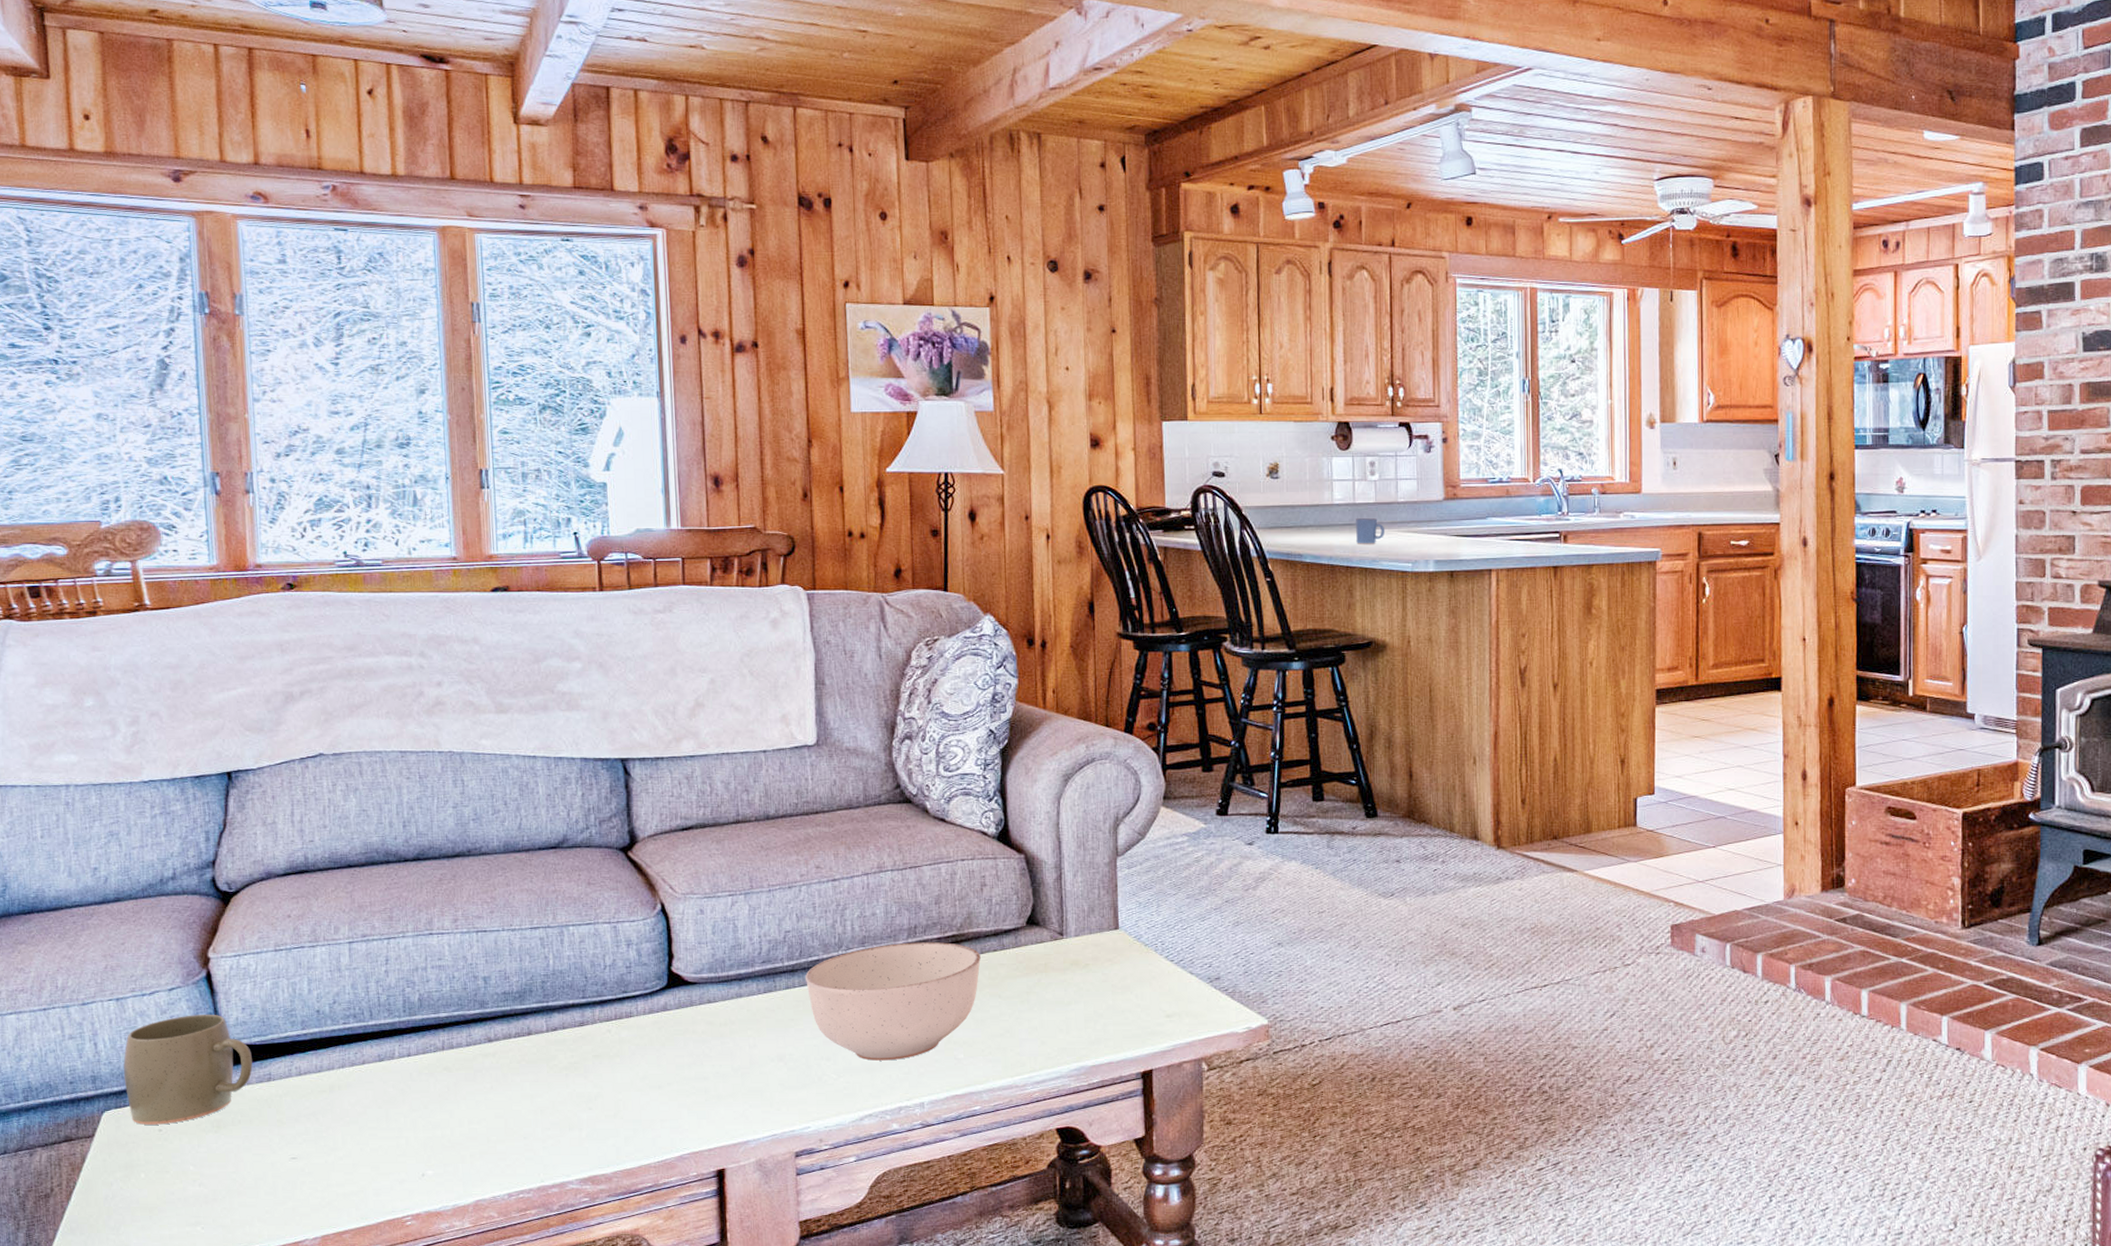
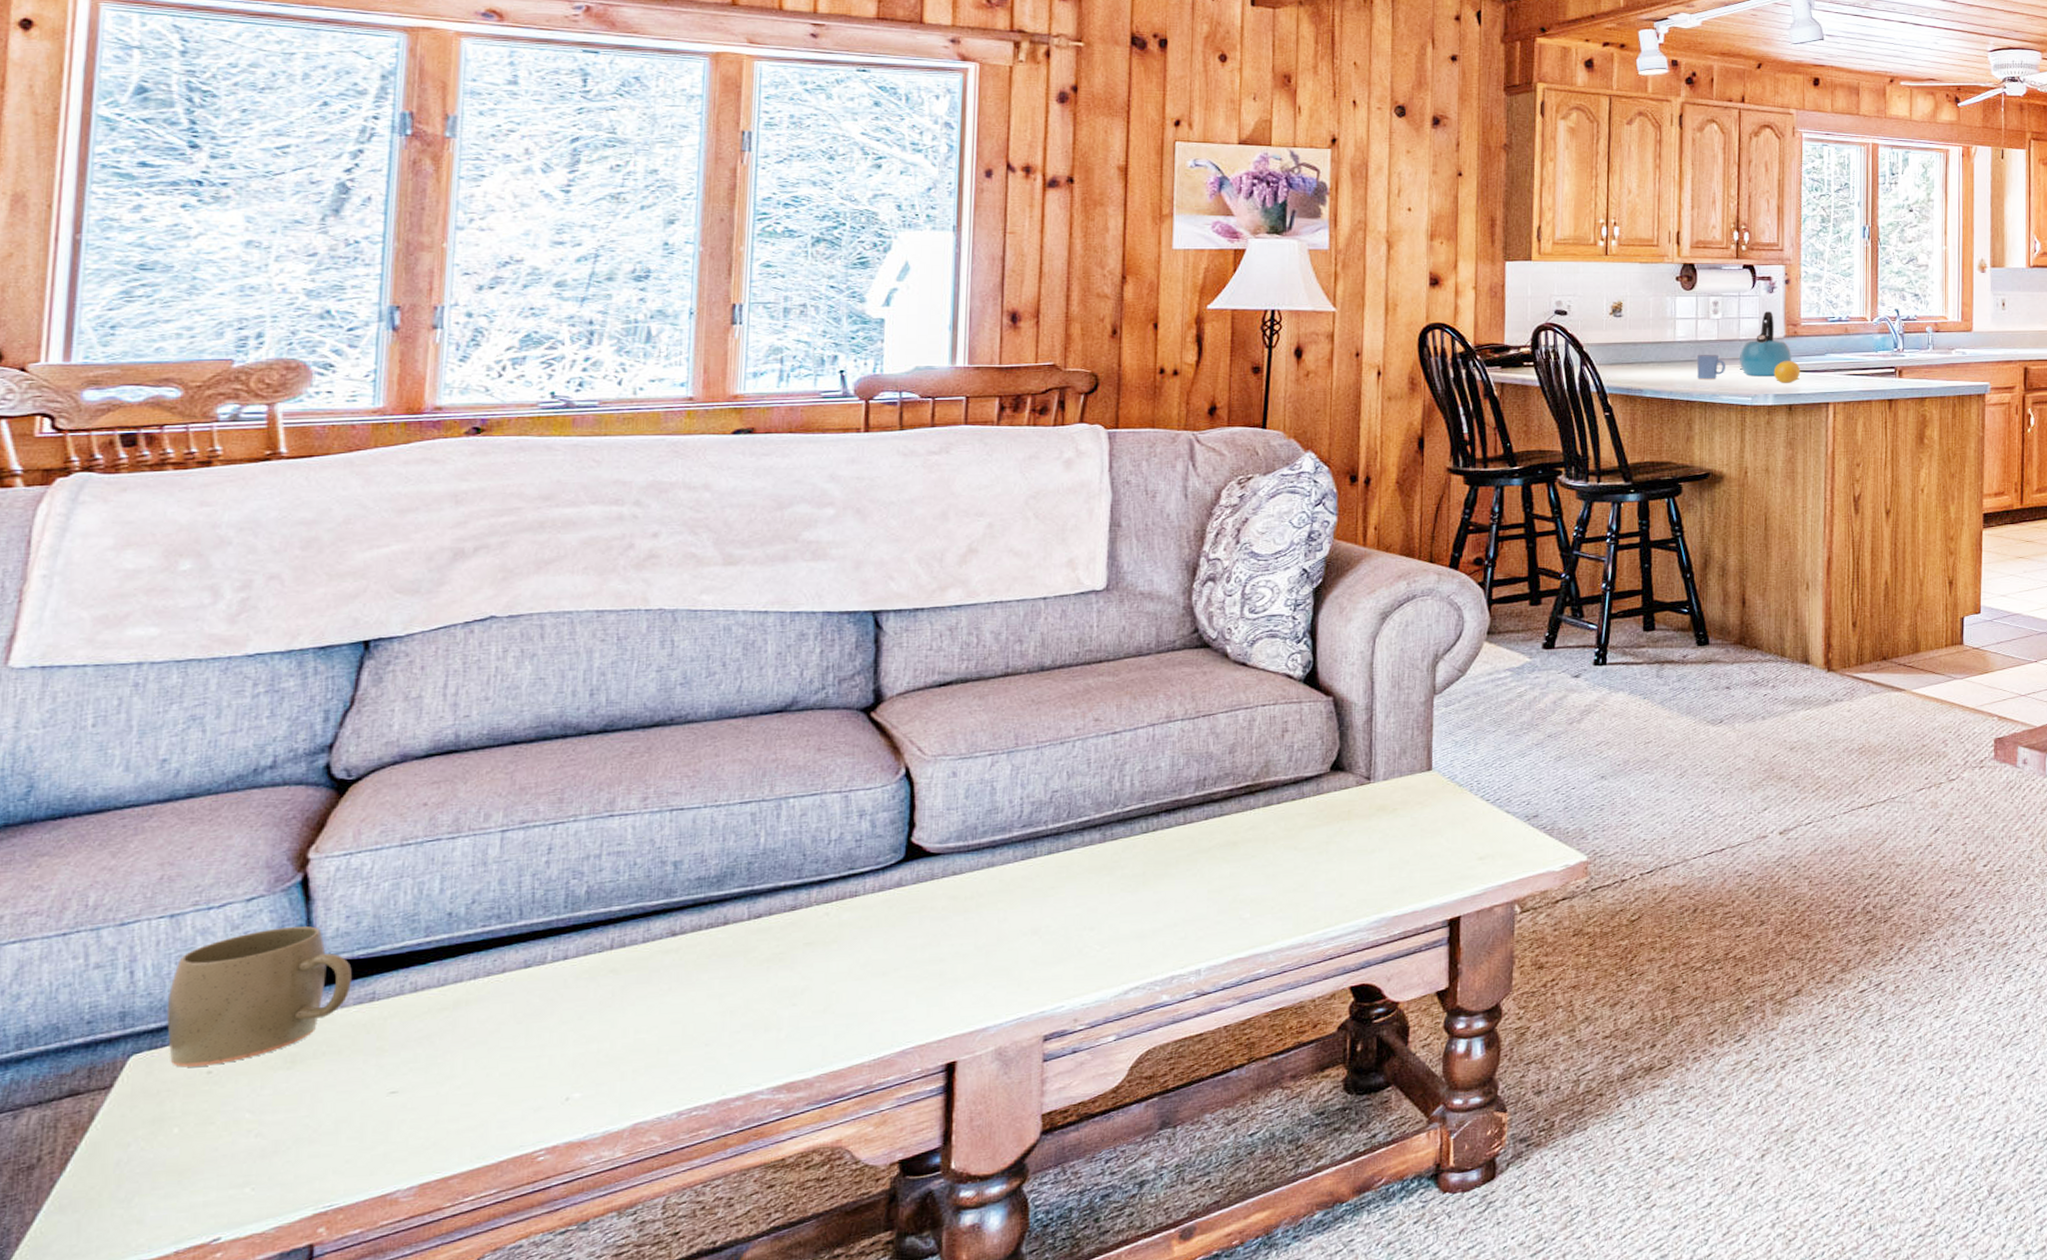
bowl: present [804,942,981,1061] -> none [1071,794,1277,927]
kettle: none [1398,472,1452,543] -> present [1739,311,1792,378]
fruit: none [1433,524,1462,550] -> present [1773,360,1801,384]

